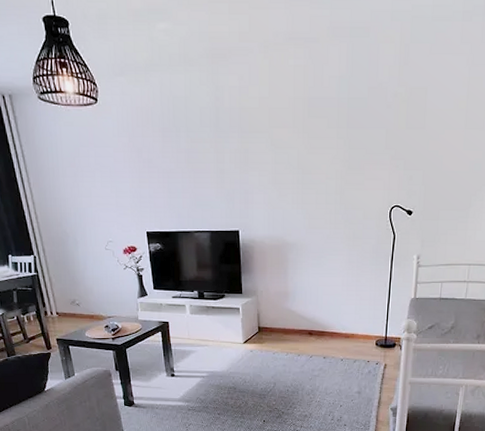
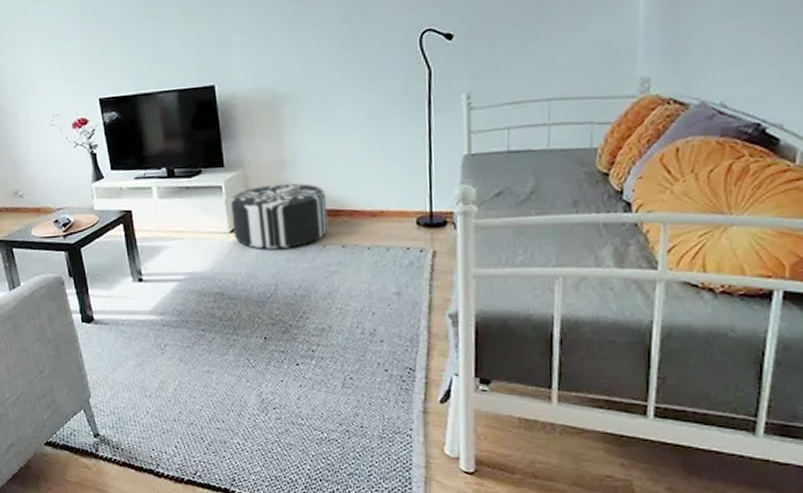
pouf: none [246,309,315,357] -> present [231,183,329,249]

